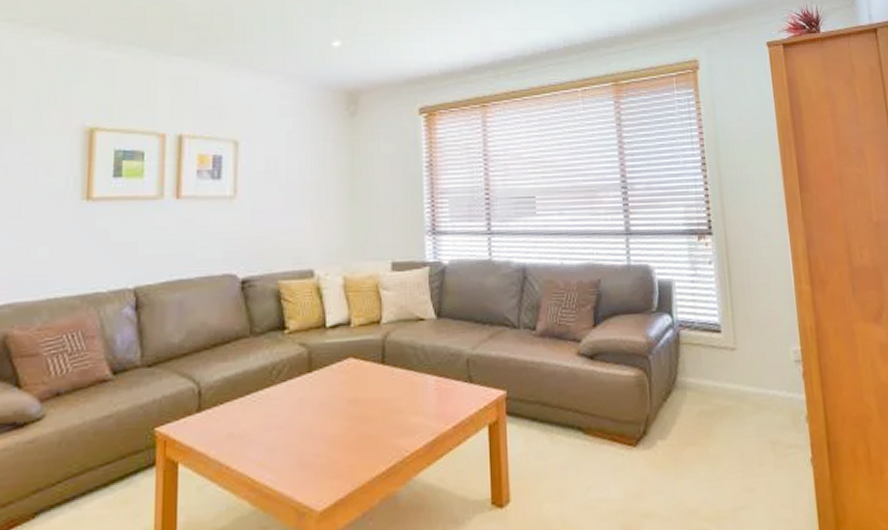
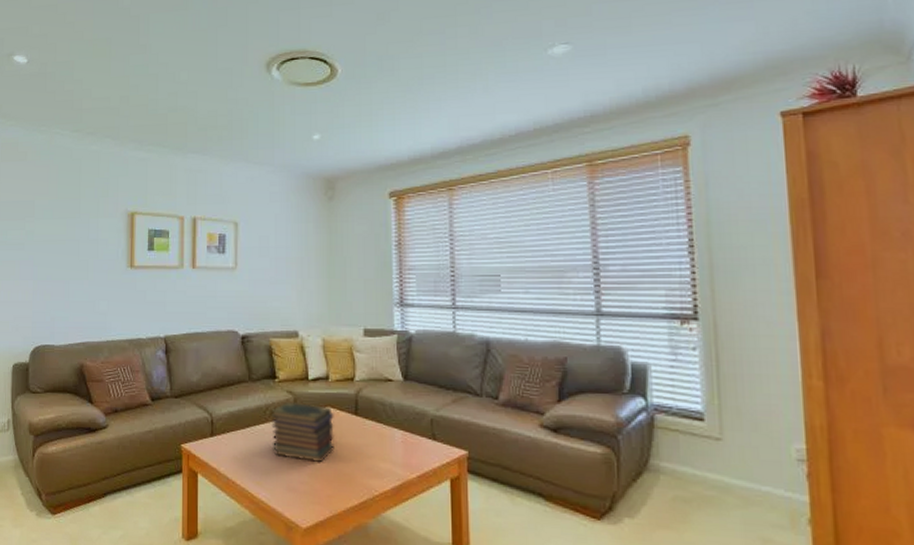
book stack: none [279,355,357,428] -> present [271,401,334,462]

